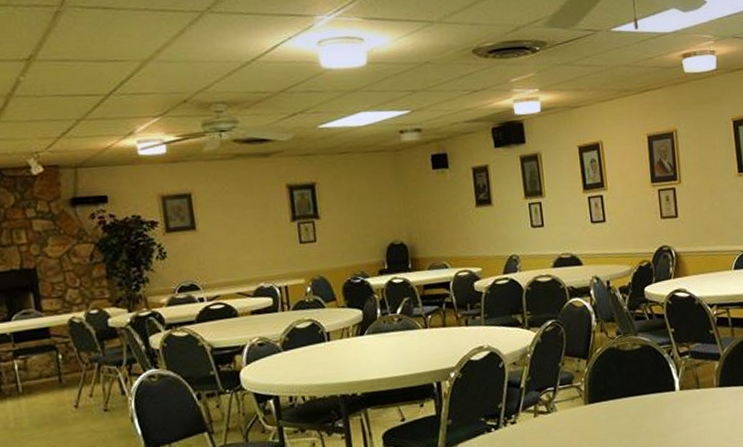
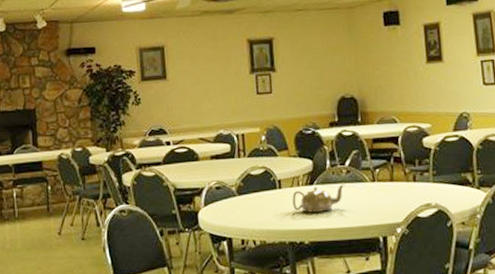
teapot: none [342,332,397,364] -> present [292,184,345,213]

